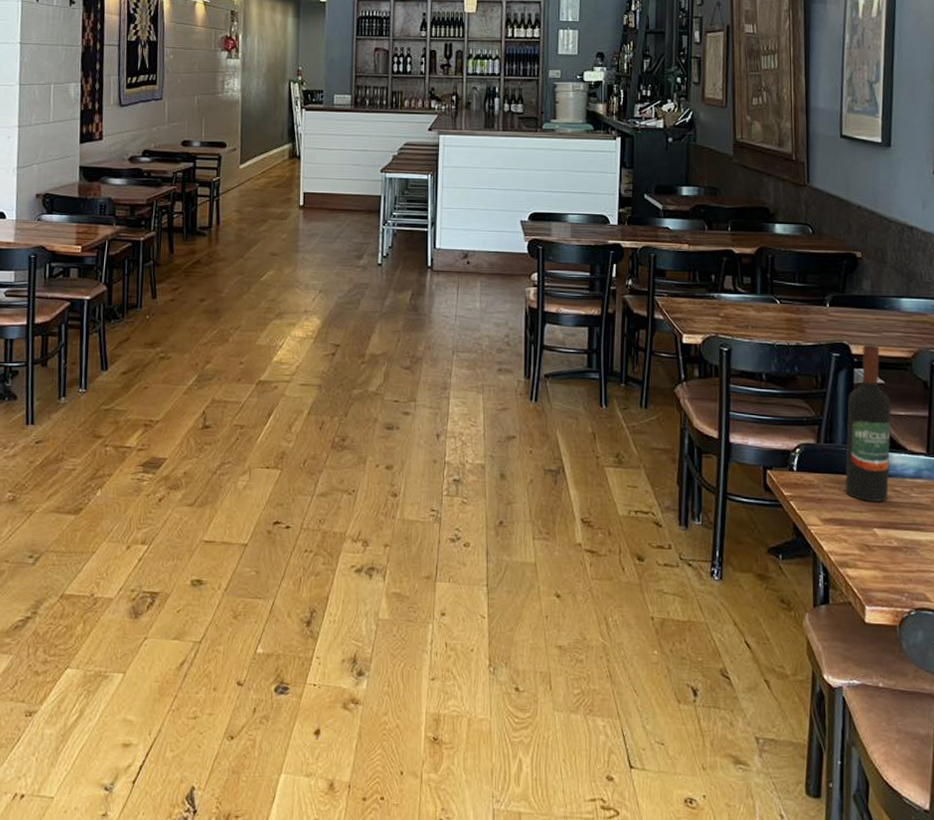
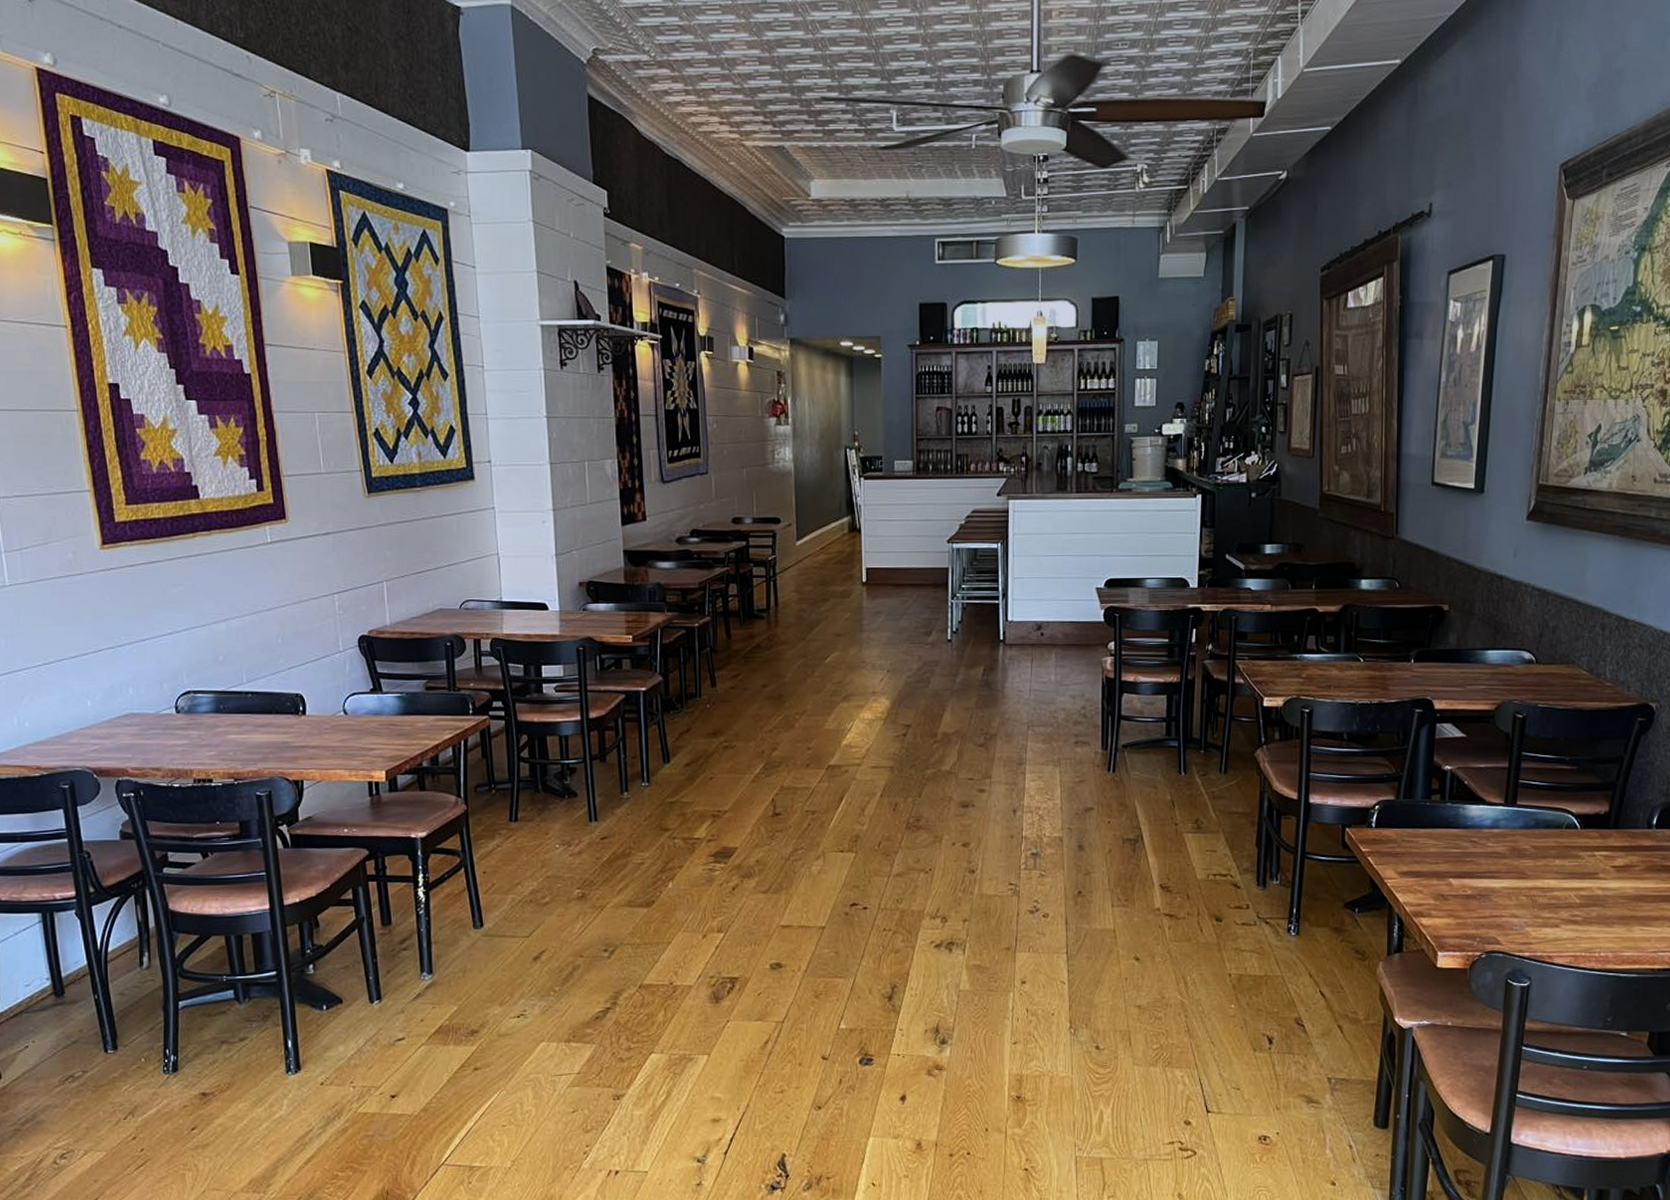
wine bottle: present [845,345,891,502] -> none [1423,699,1472,853]

